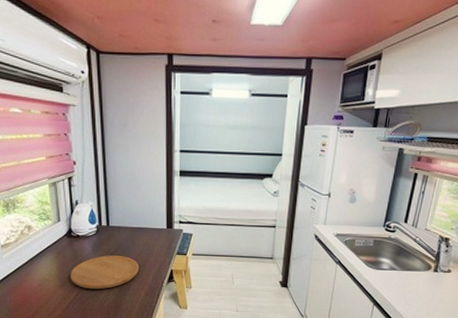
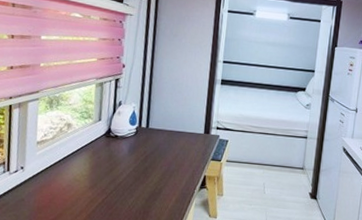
cutting board: present [70,255,140,290] -> none [102,157,173,193]

